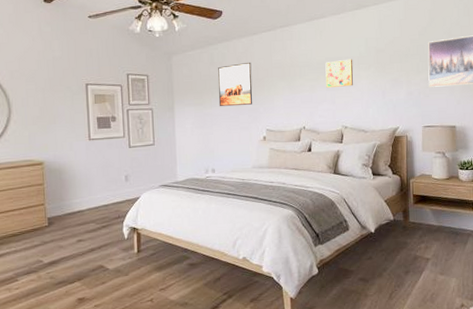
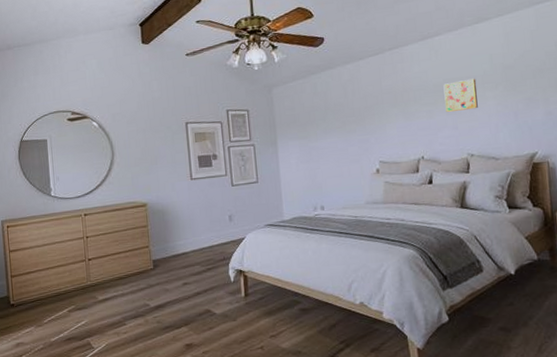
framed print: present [218,62,253,107] -> none [322,89,362,139]

